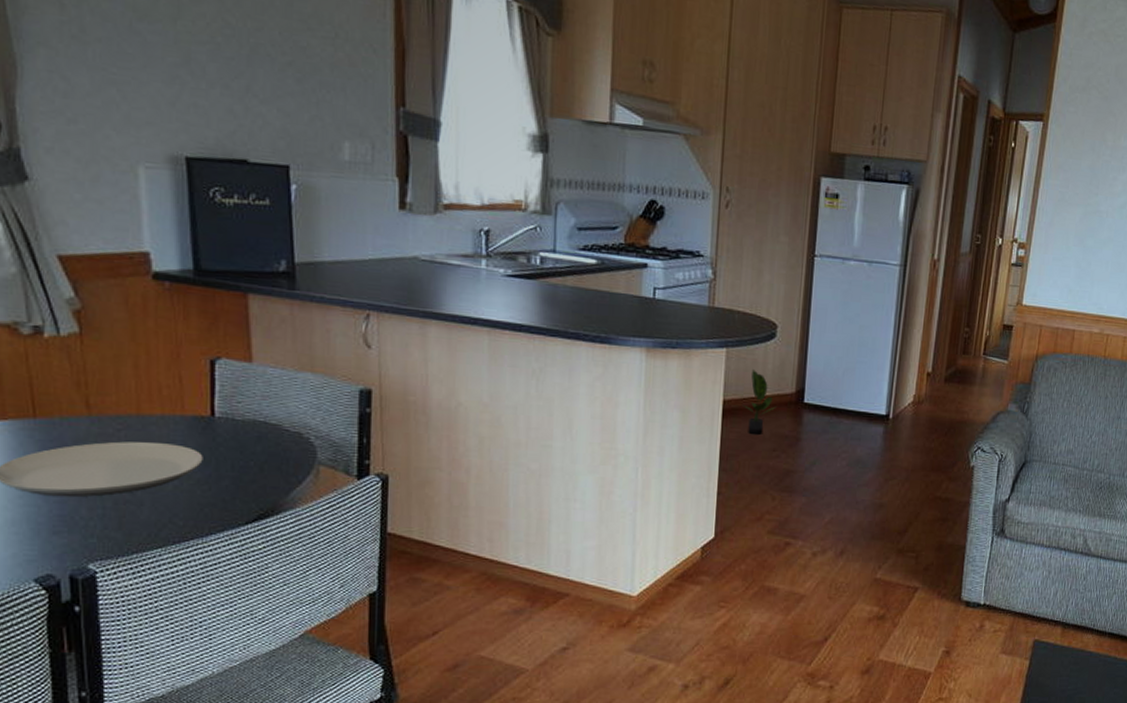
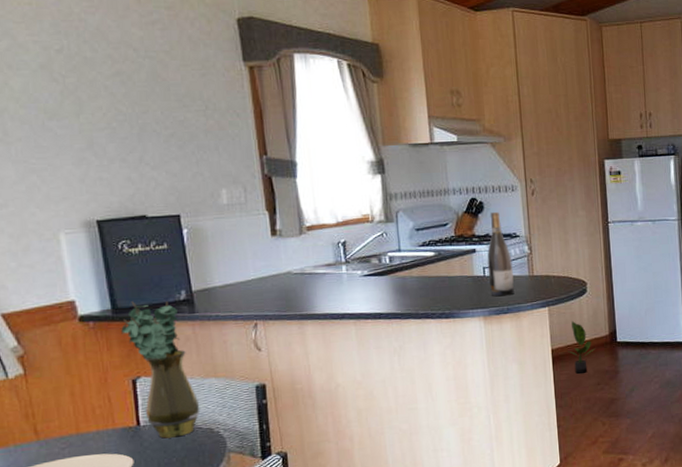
vase: none [203,264,290,437] -> present [121,301,200,439]
wine bottle: none [658,220,691,327] -> present [487,211,514,297]

